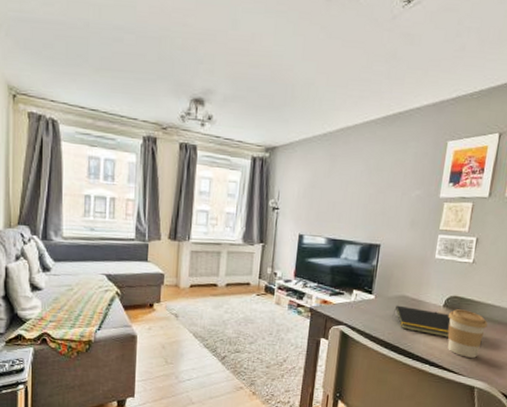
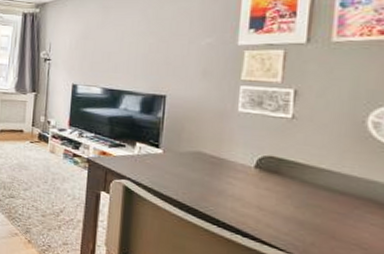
notepad: present [393,305,451,338] -> none [188,162,268,205]
coffee cup: present [447,309,488,358] -> none [262,172,323,234]

